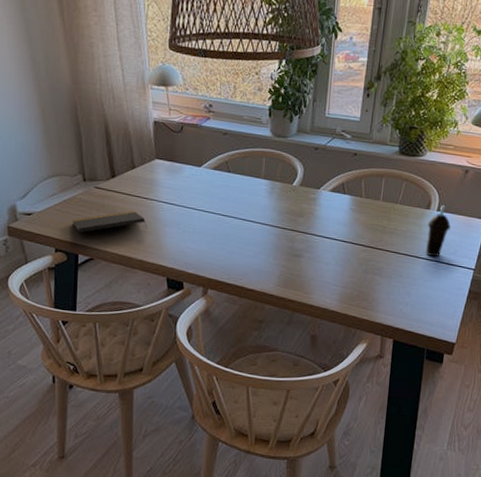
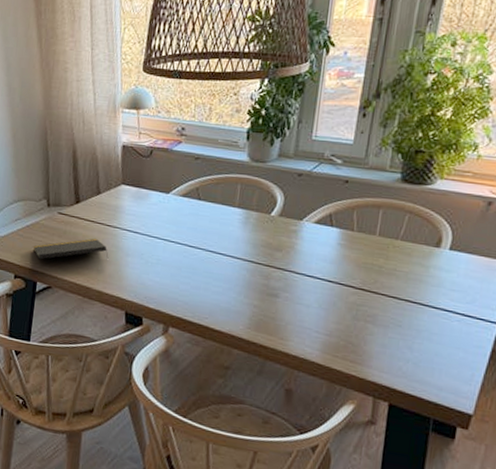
cup: present [426,205,451,257] -> none [434,242,468,306]

